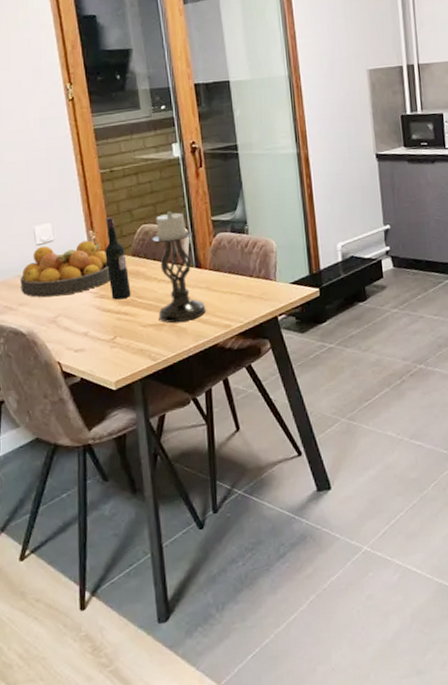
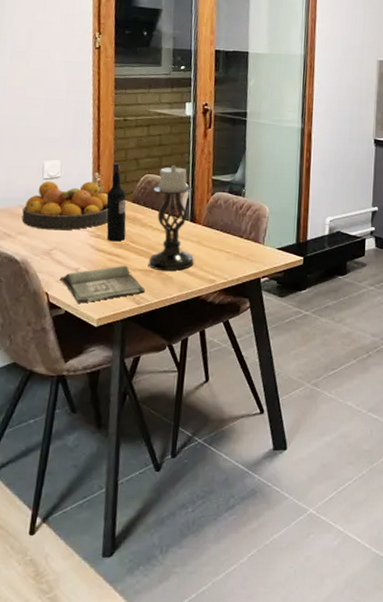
hardback book: none [69,322,160,369] -> present [59,265,145,303]

